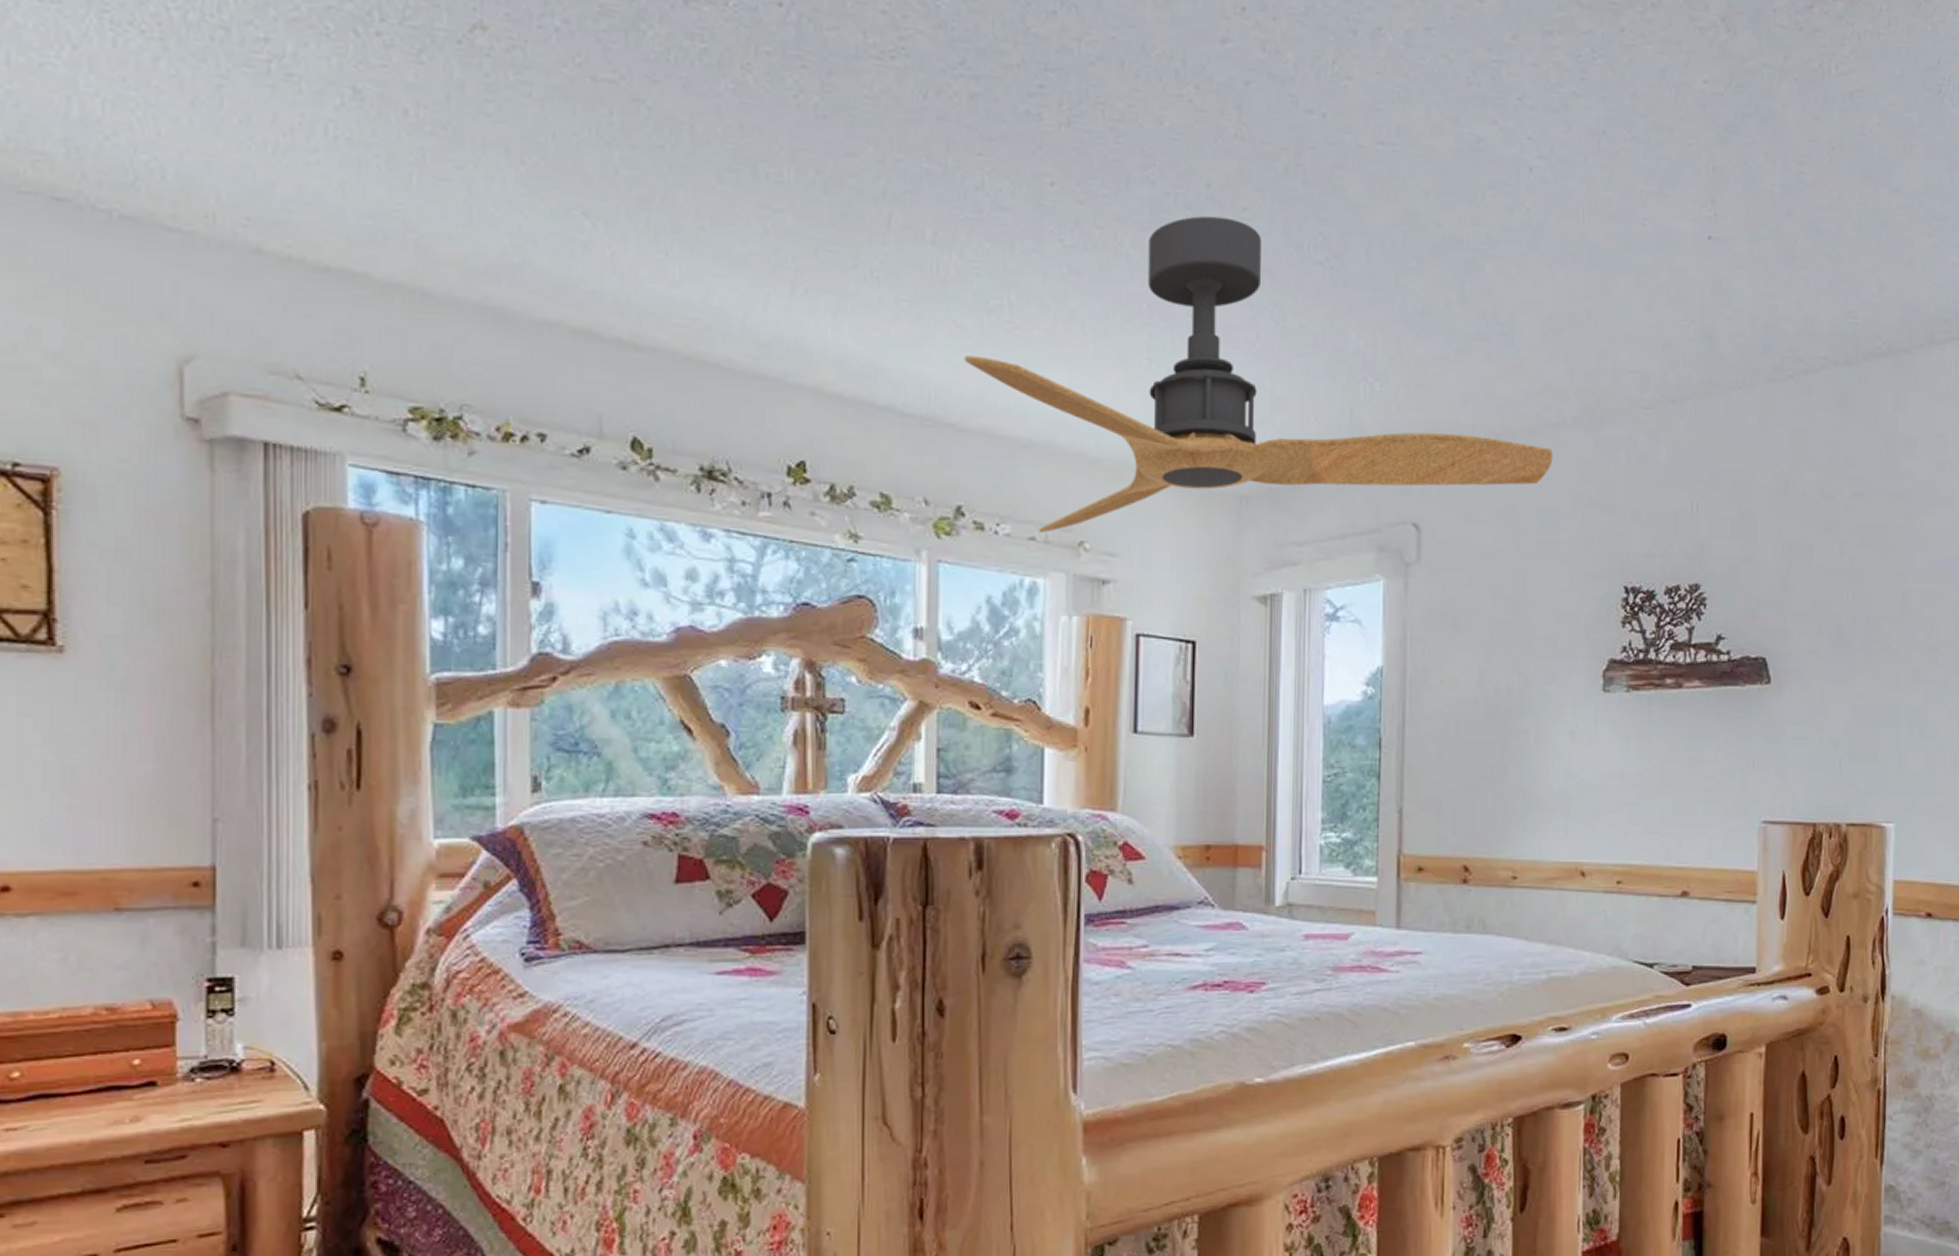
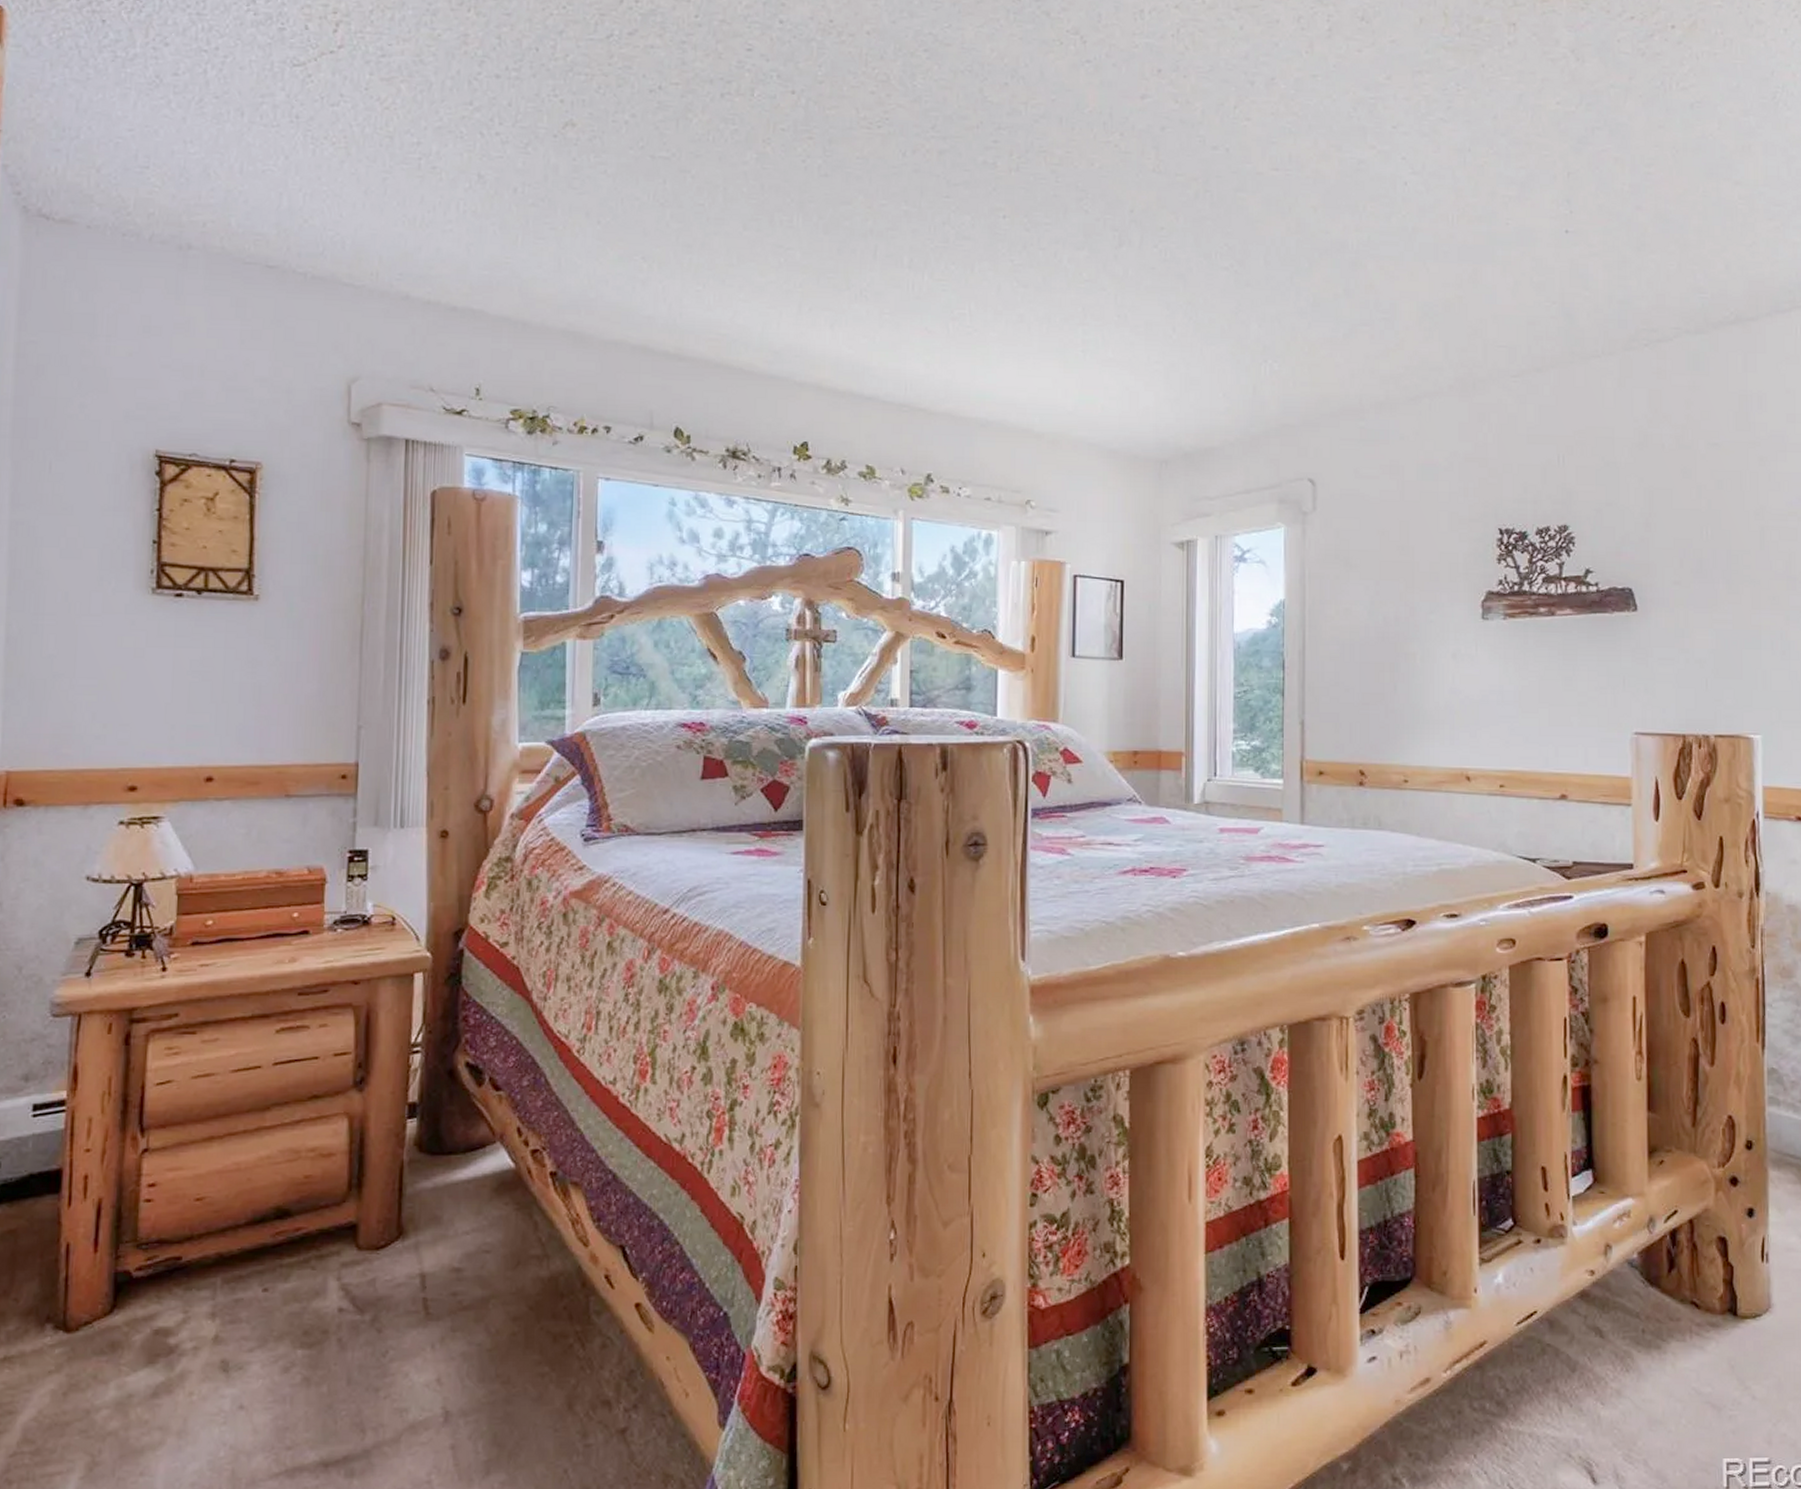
ceiling fan: present [964,215,1553,533] -> none [934,235,1431,494]

